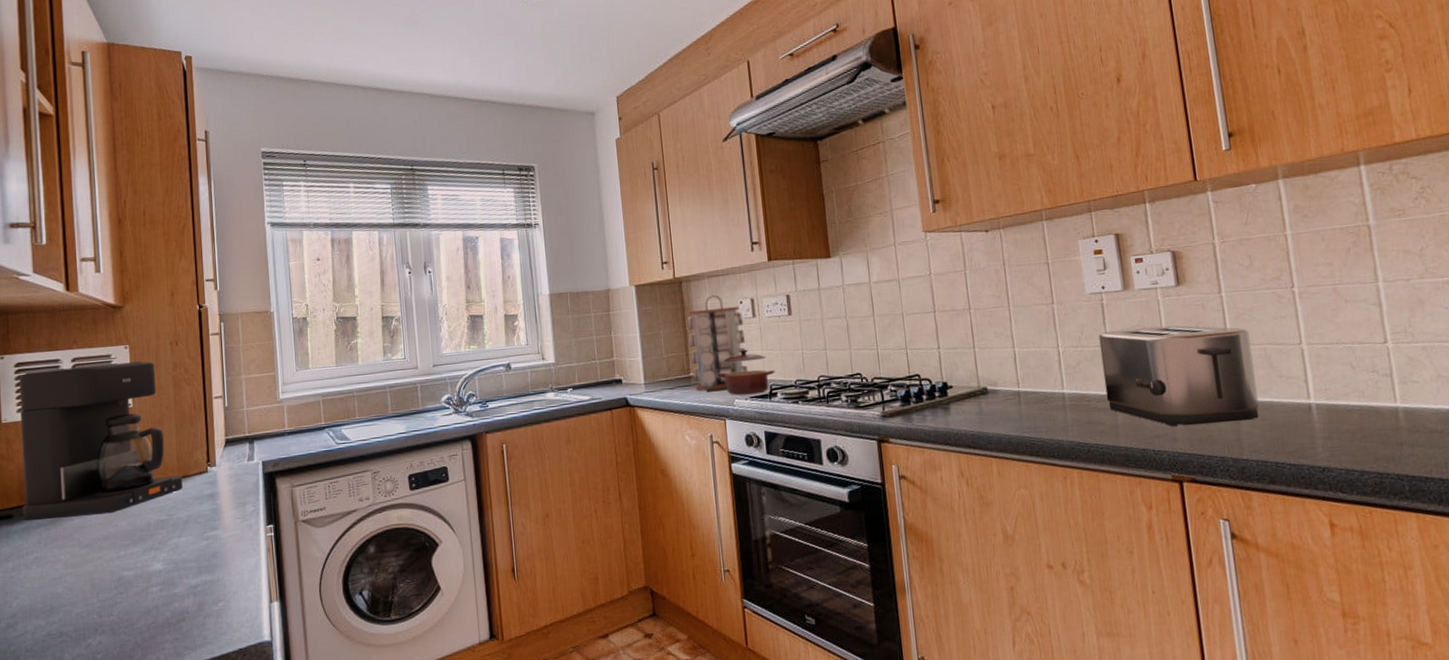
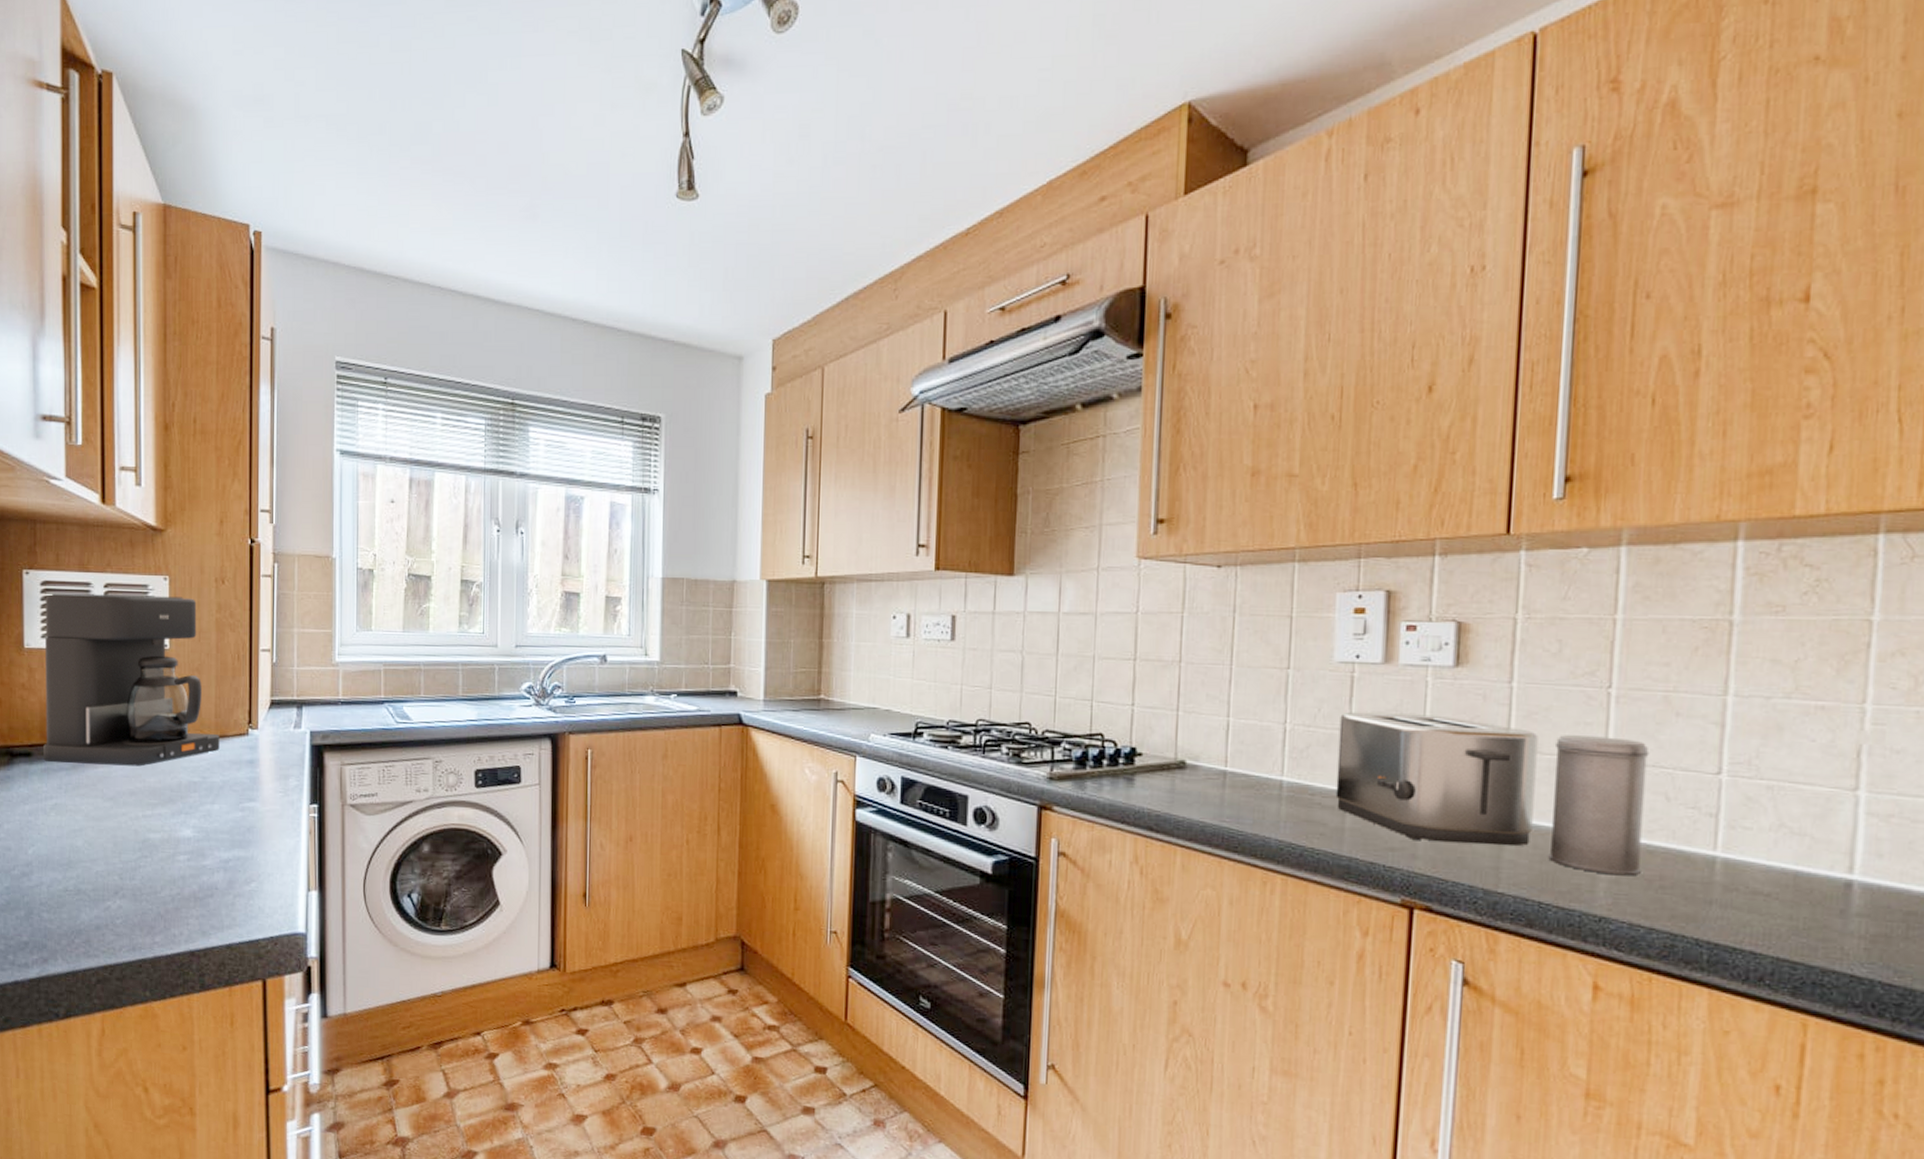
spice rack: present [688,294,748,391] -> none [824,603,894,722]
saucepan: present [716,349,775,396] -> none [852,675,925,731]
canister: none [1262,325,1346,433] -> present [1548,735,1650,877]

